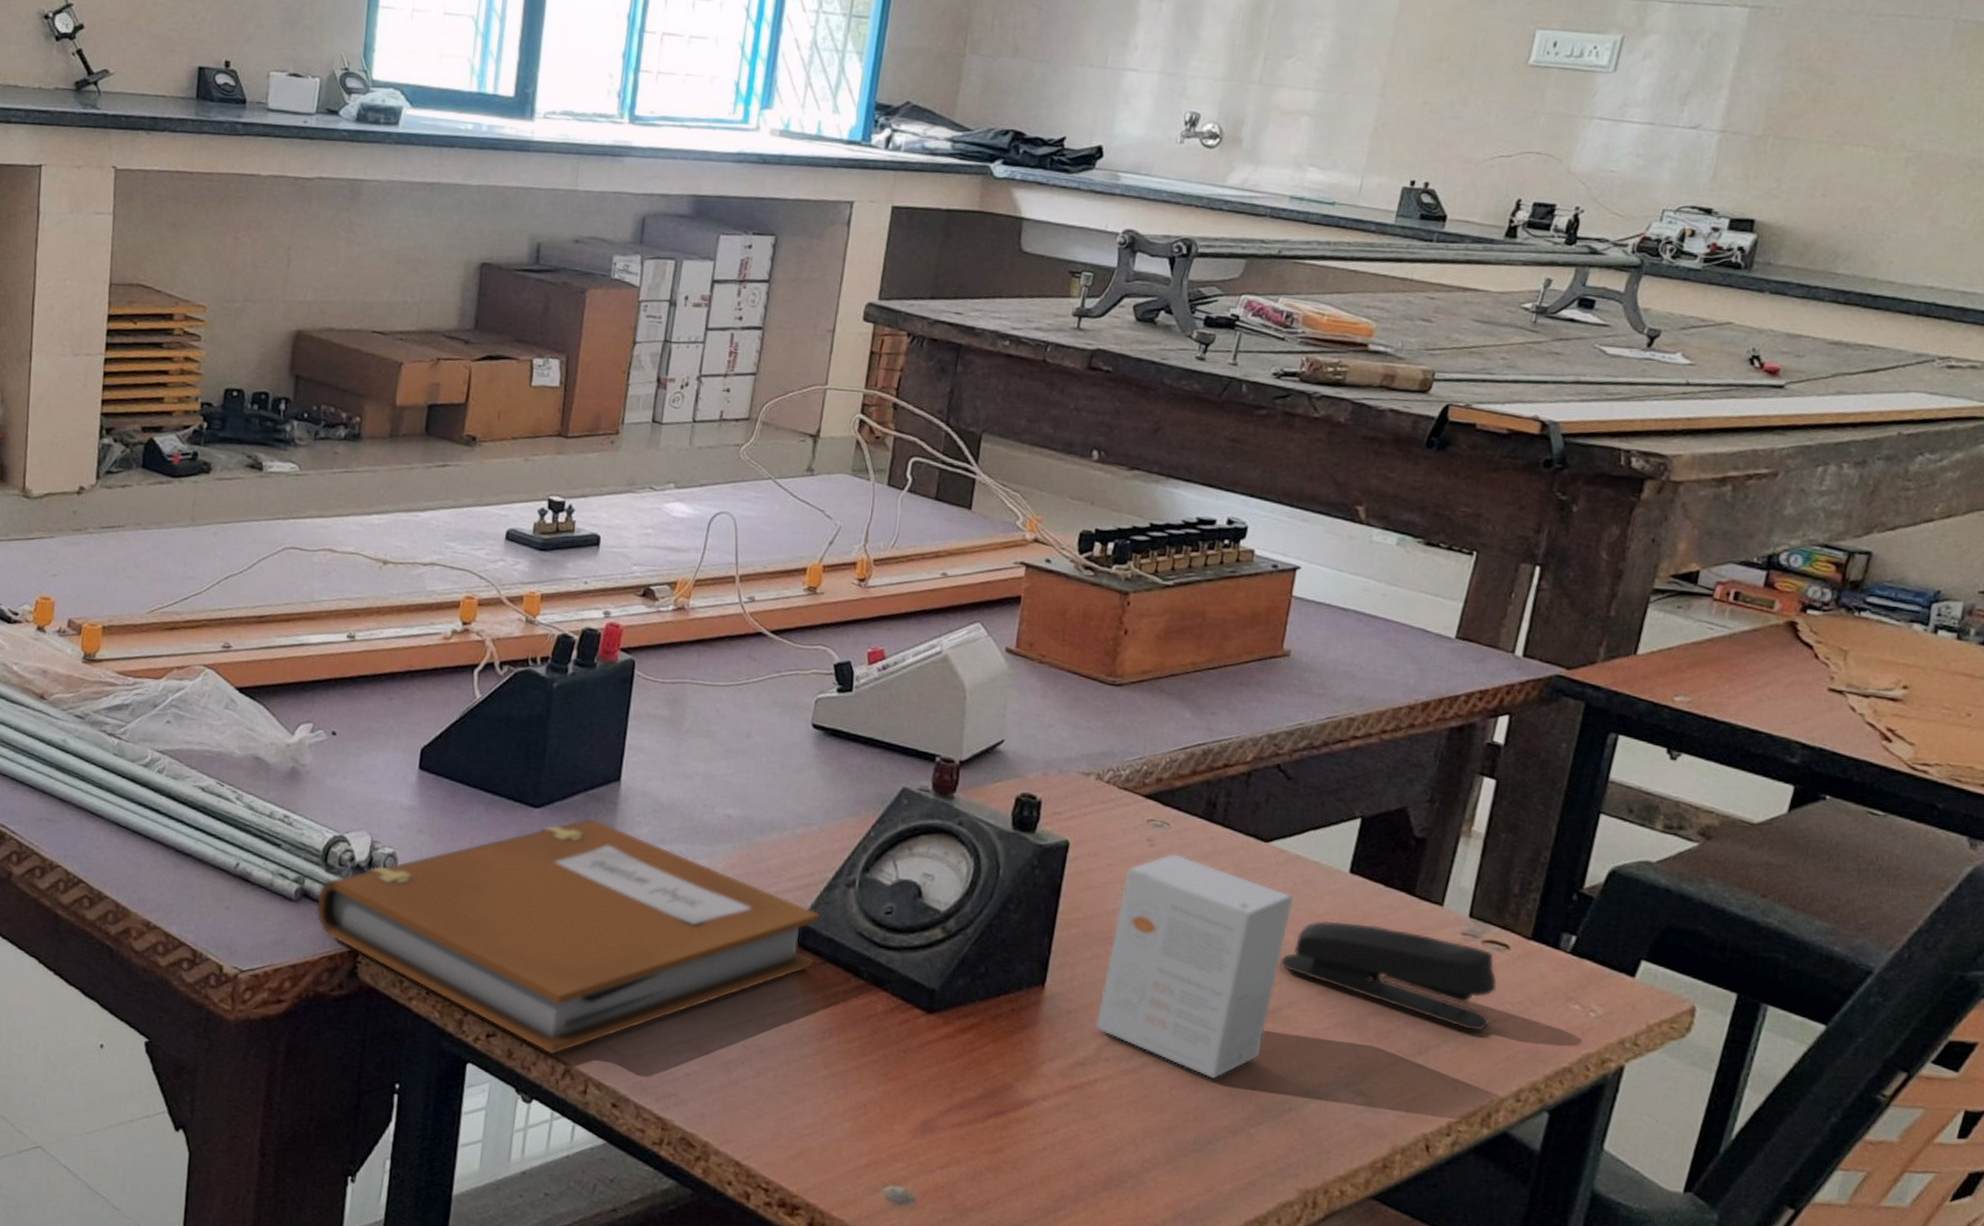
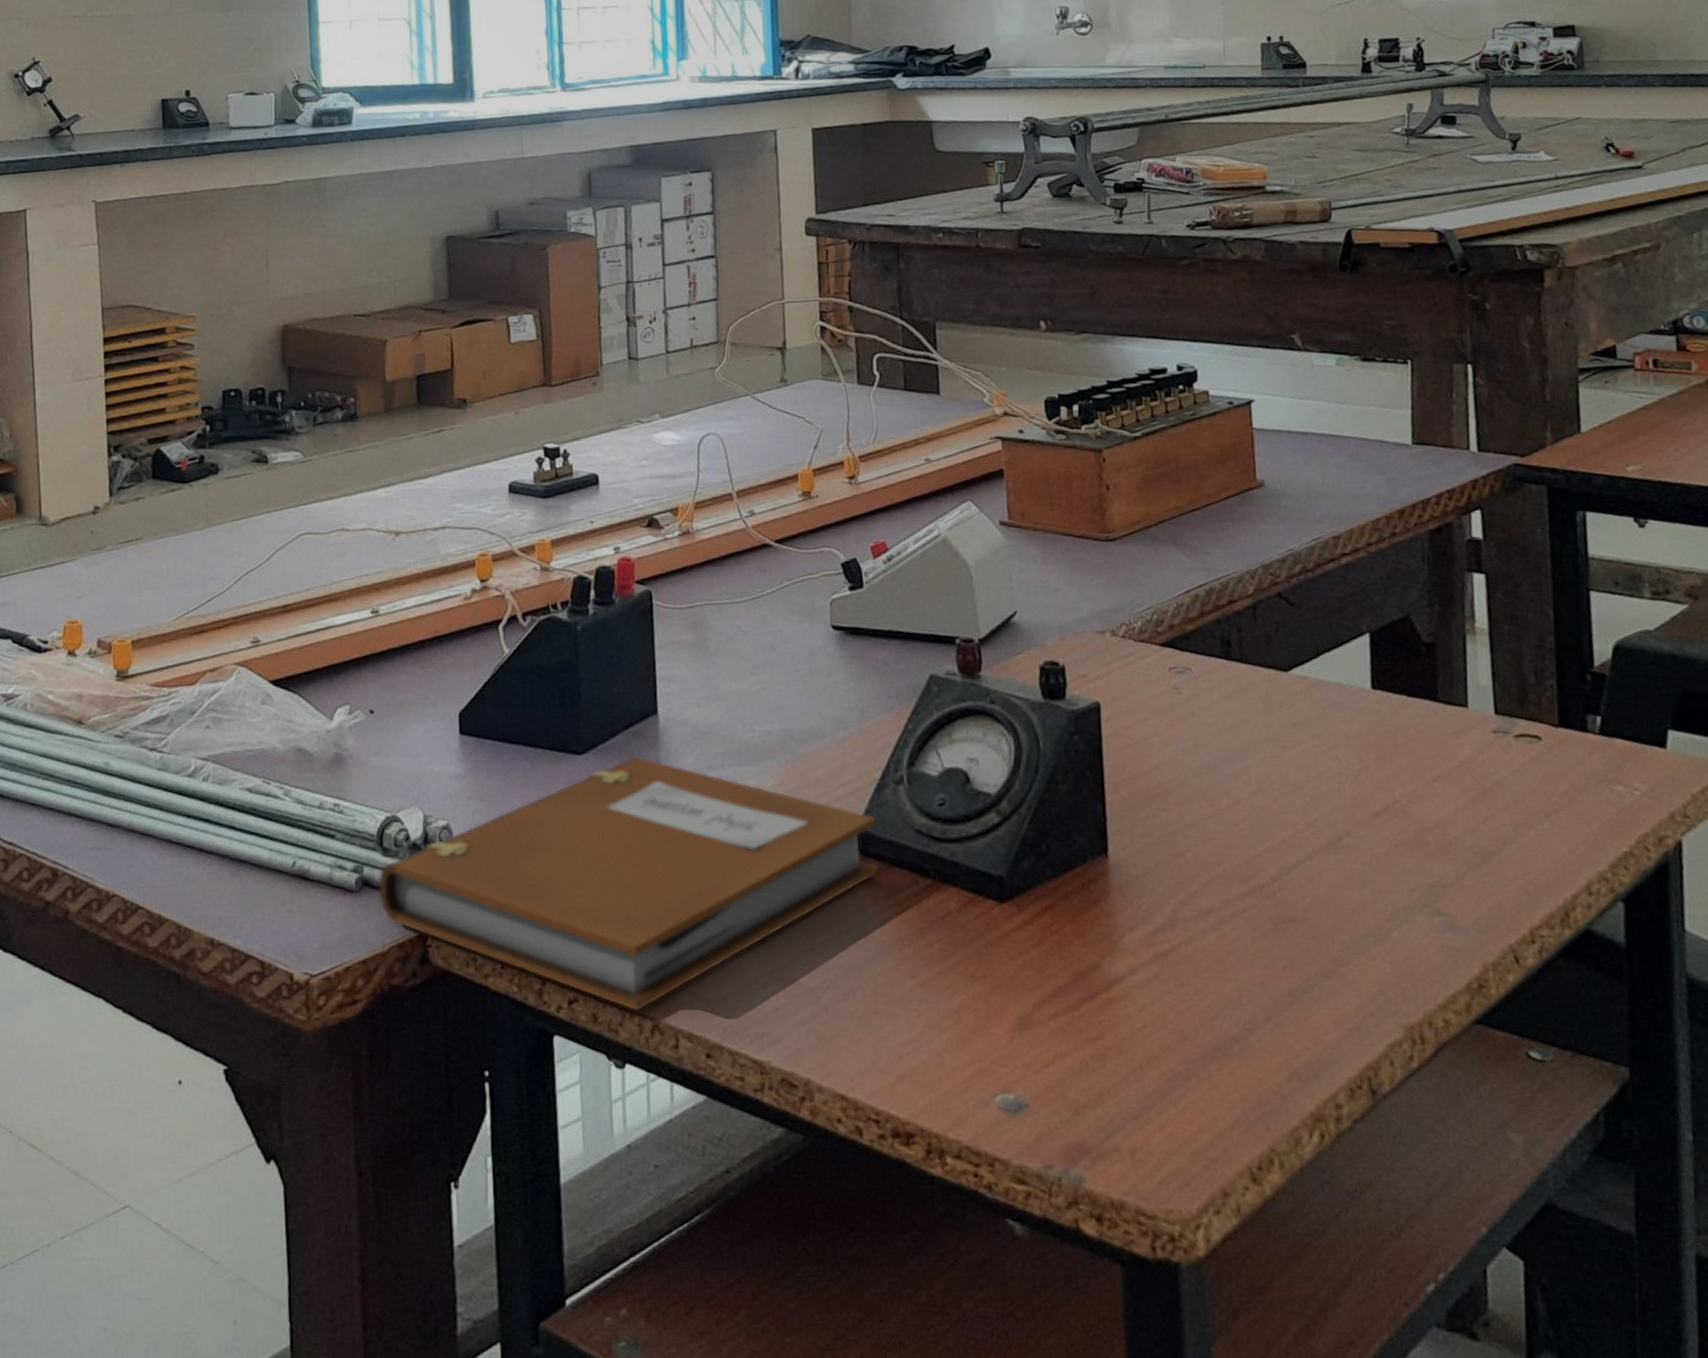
small box: present [1096,854,1294,1079] -> none [1160,698,1332,923]
stapler: present [1279,921,1498,1032] -> none [1327,737,1542,830]

